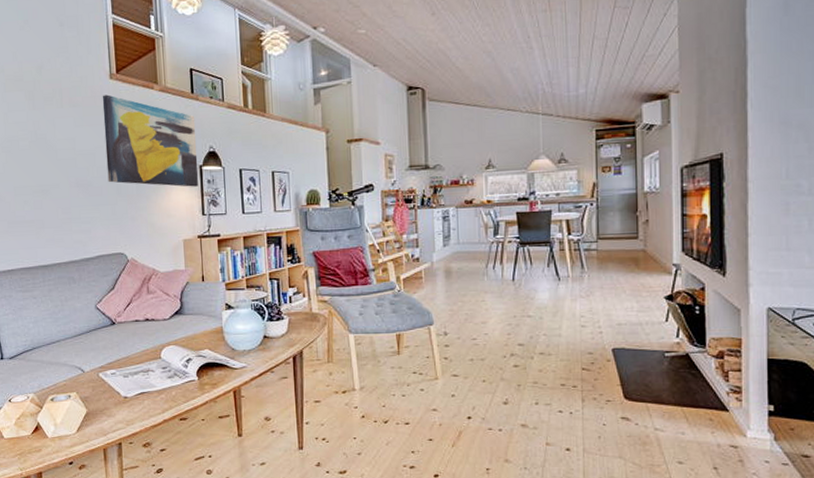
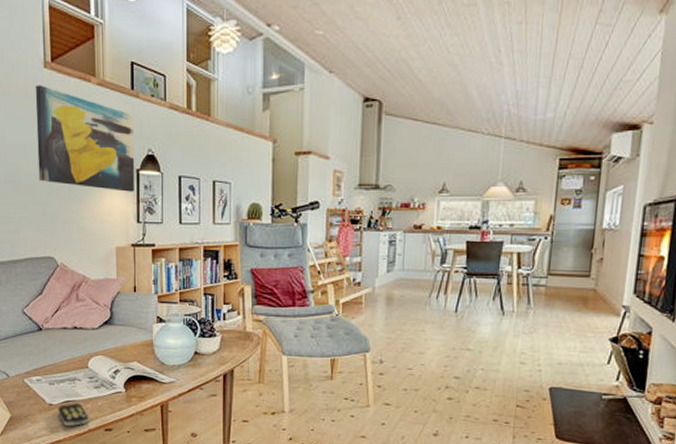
remote control: none [133,394,164,419] -> present [58,403,89,427]

